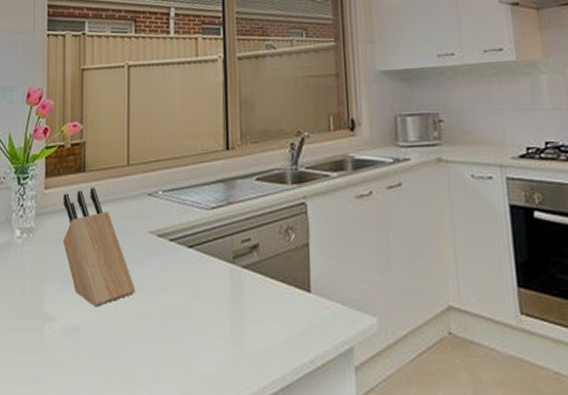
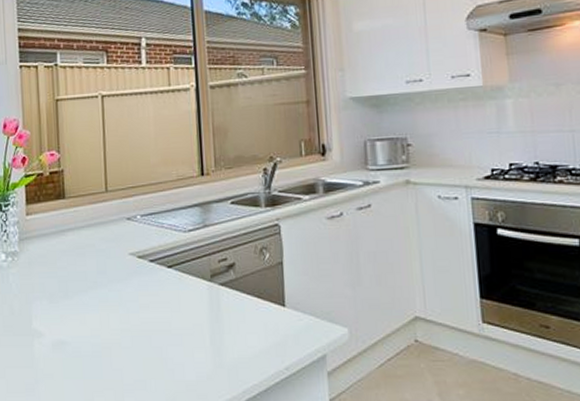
knife block: present [63,186,136,307] -> none [45,212,119,324]

